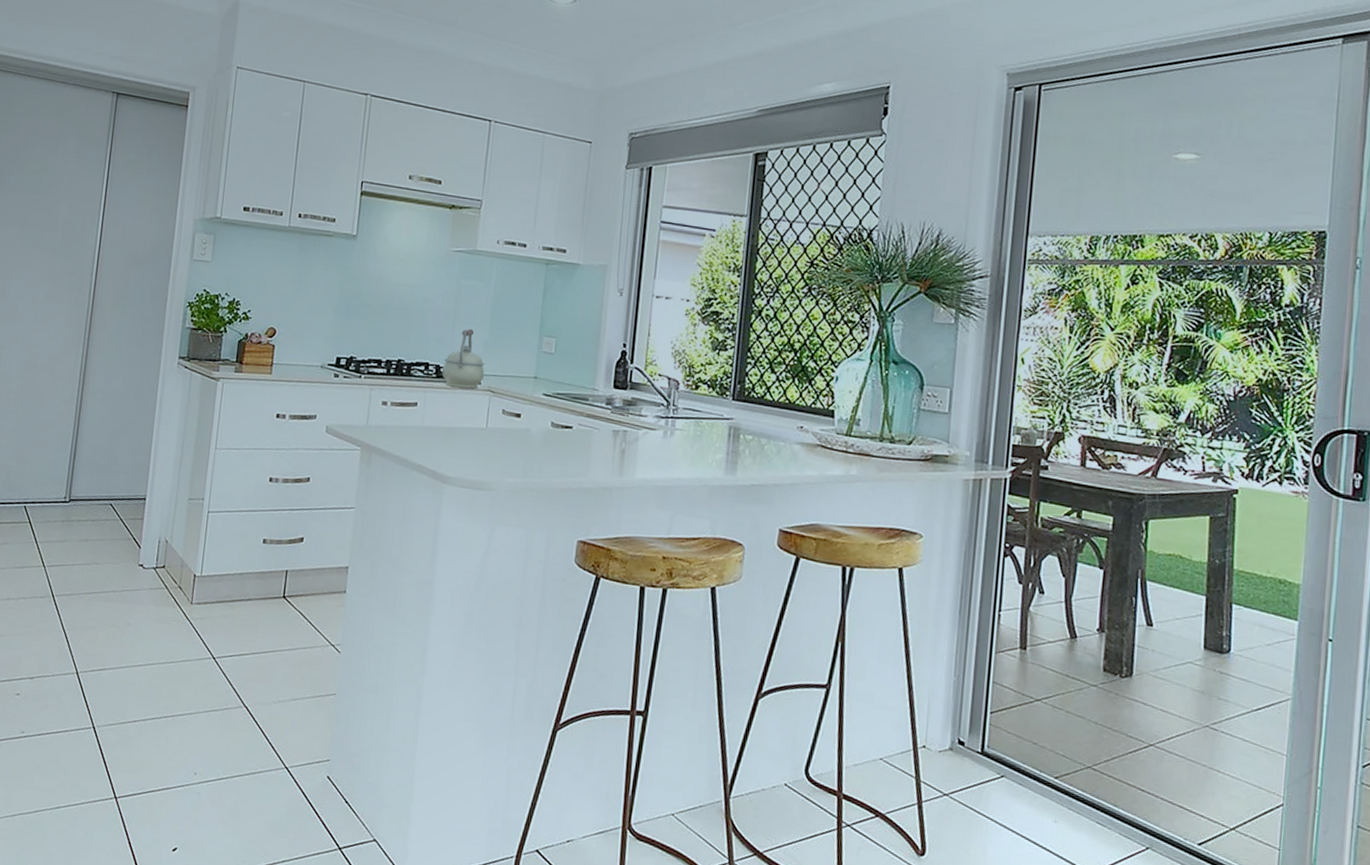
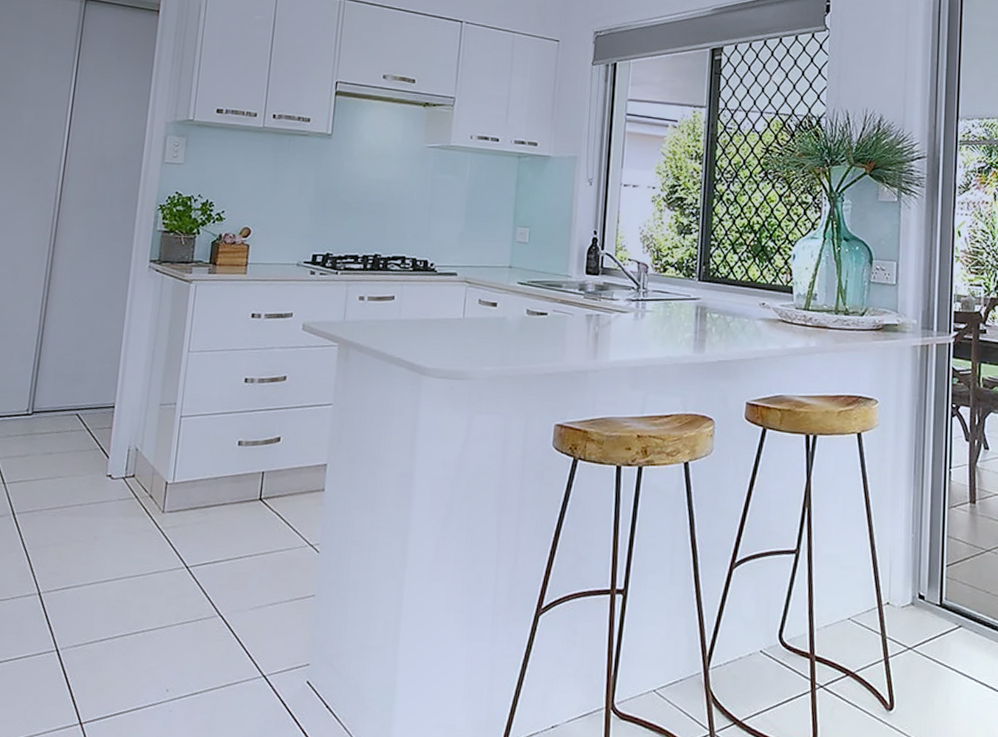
kettle: present [442,329,485,389] -> none [418,222,461,281]

